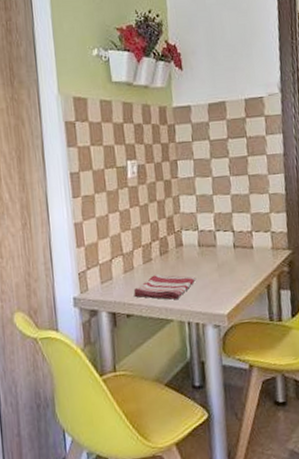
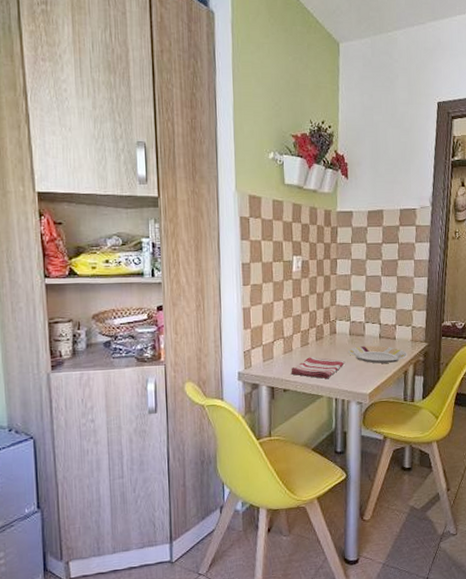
plate: none [198,256,269,278] -> present [347,345,407,364]

